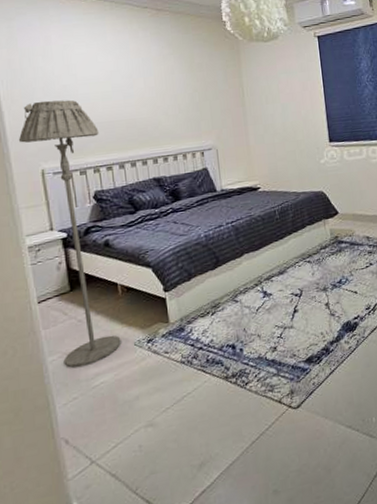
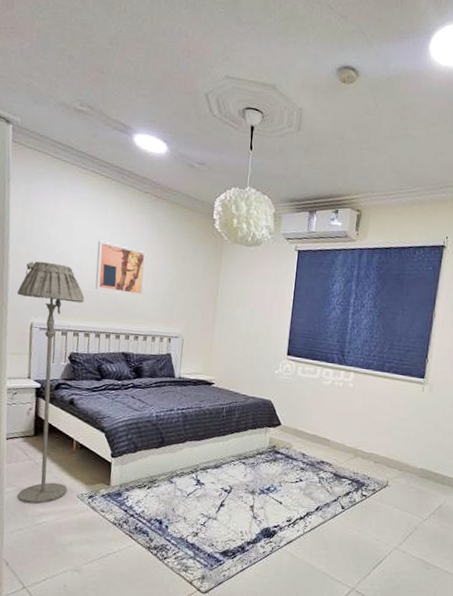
wall art: none [101,66,164,118] -> present [95,240,147,297]

